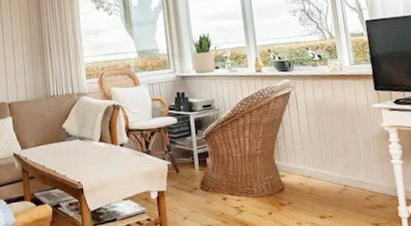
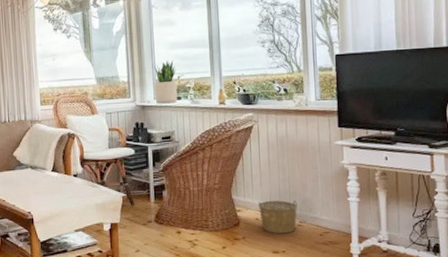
basket: none [301,164,341,199] -> present [258,200,297,234]

